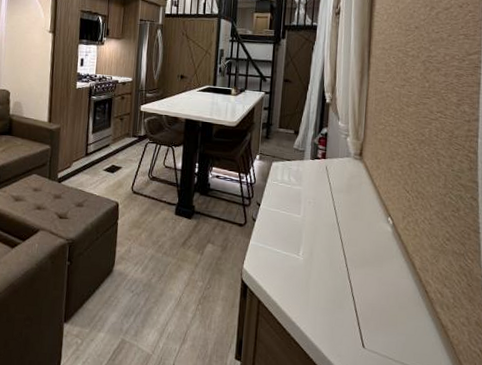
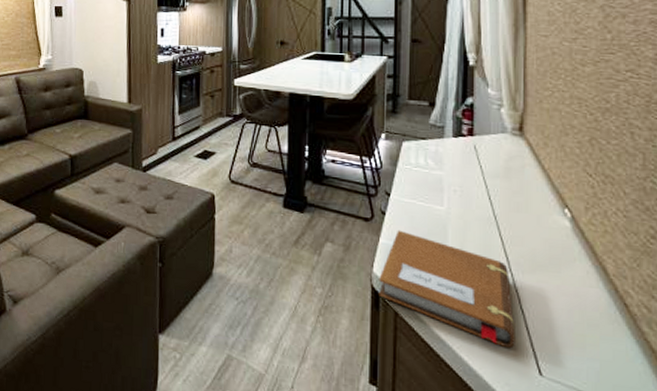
notebook: none [247,233,348,327] -> present [379,230,515,349]

